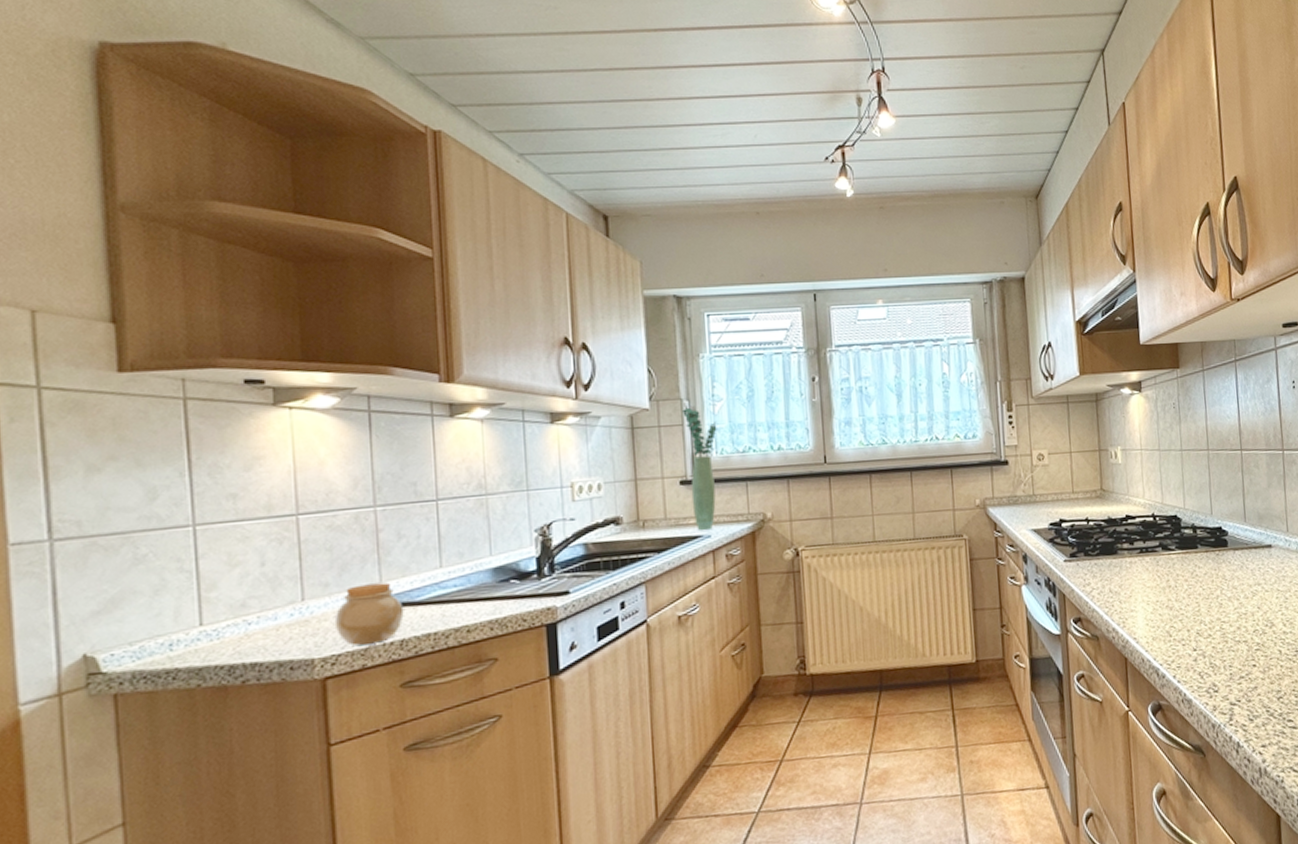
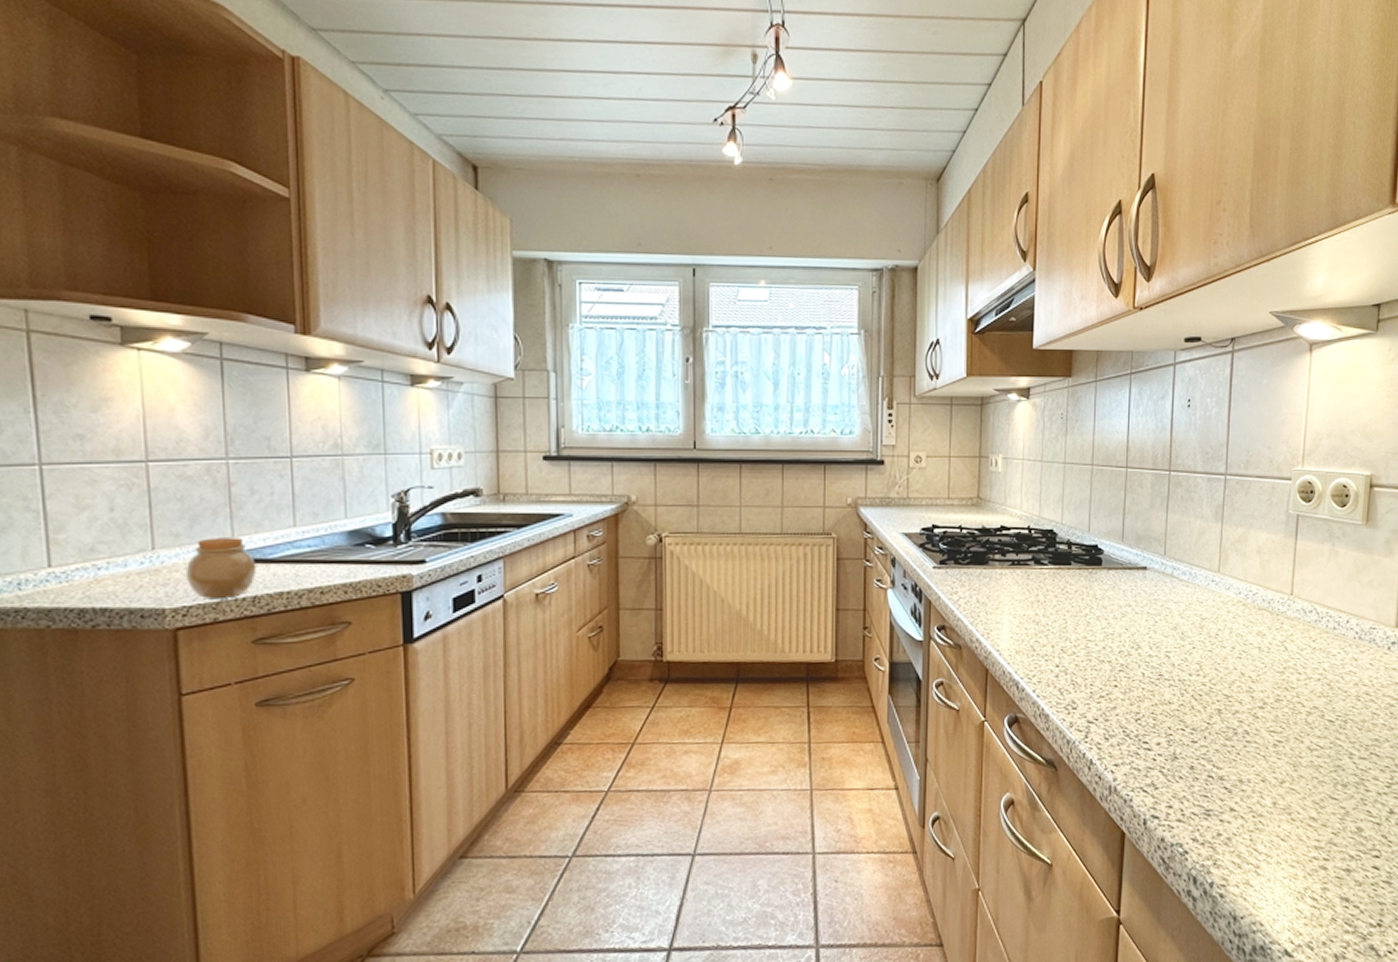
vase: present [682,403,717,532] -> none [549,375,584,510]

